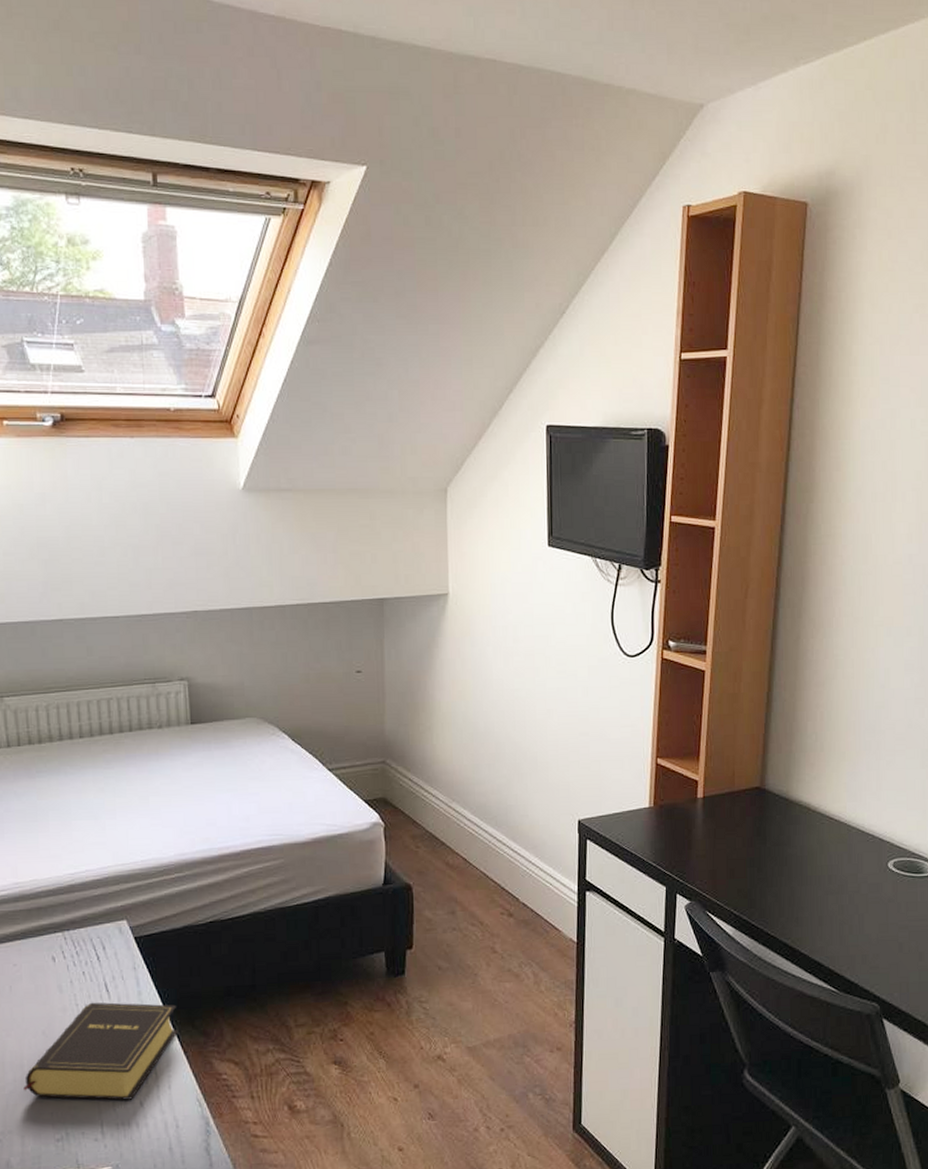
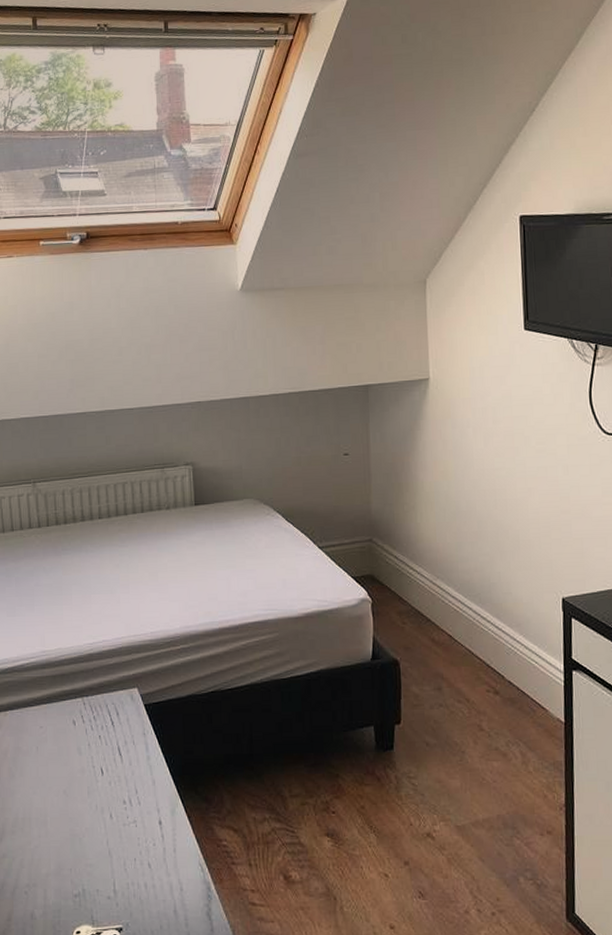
book: present [23,1002,178,1100] -> none [47,765,183,861]

